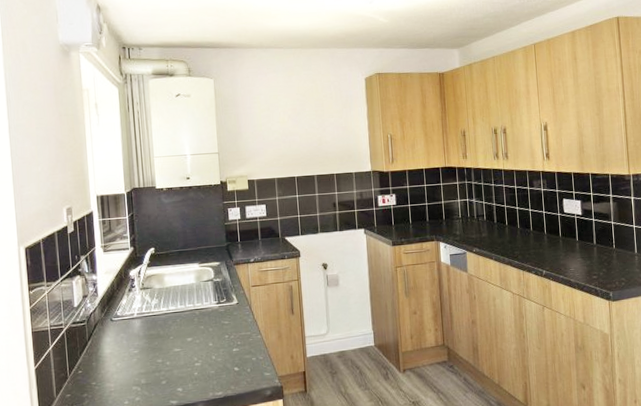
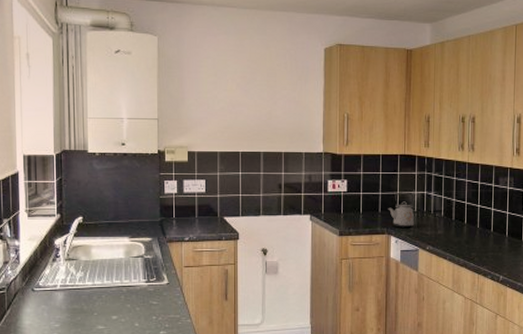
kettle: none [435,200,461,234] -> present [388,192,415,228]

